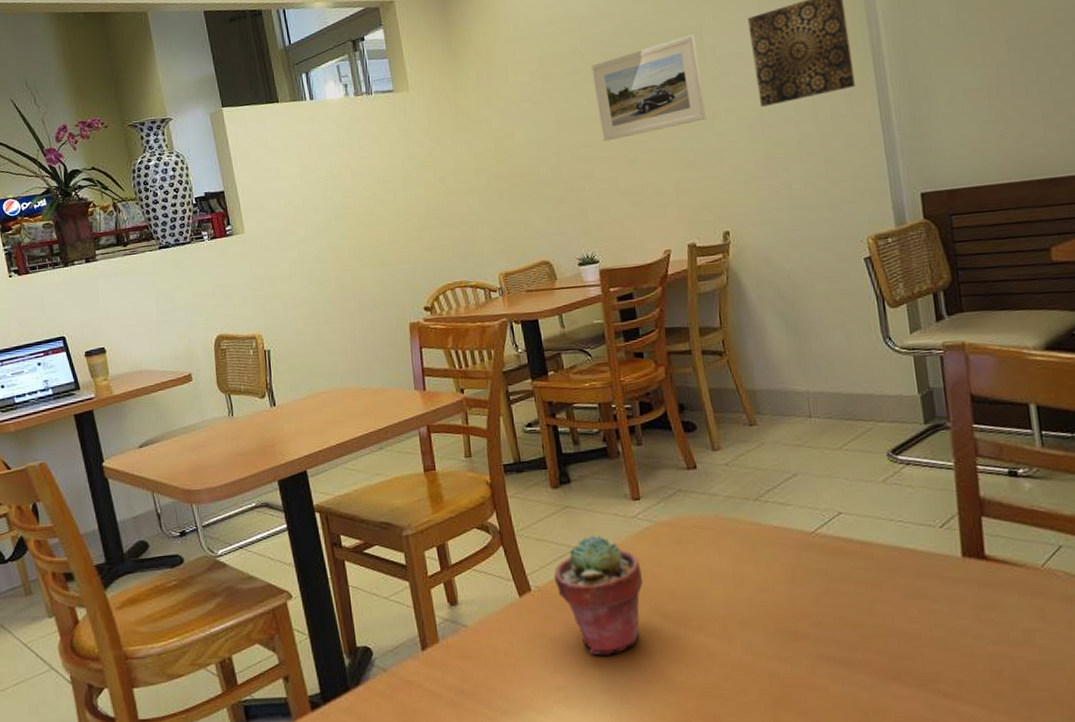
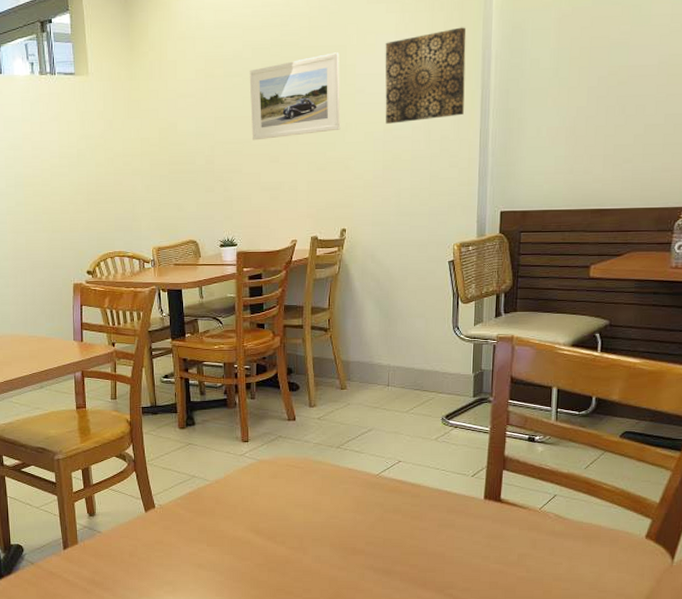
potted succulent: present [554,534,644,656] -> none [175,467,244,559]

